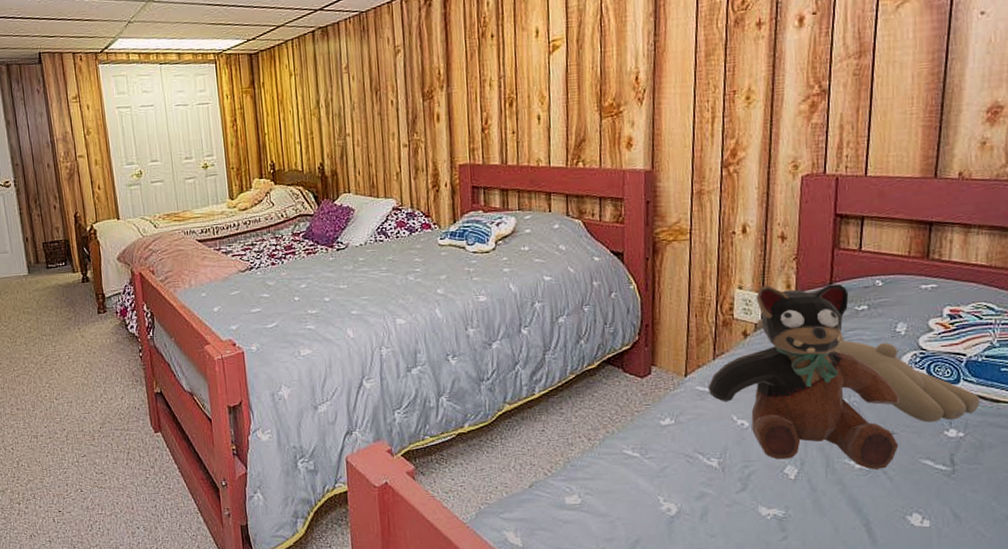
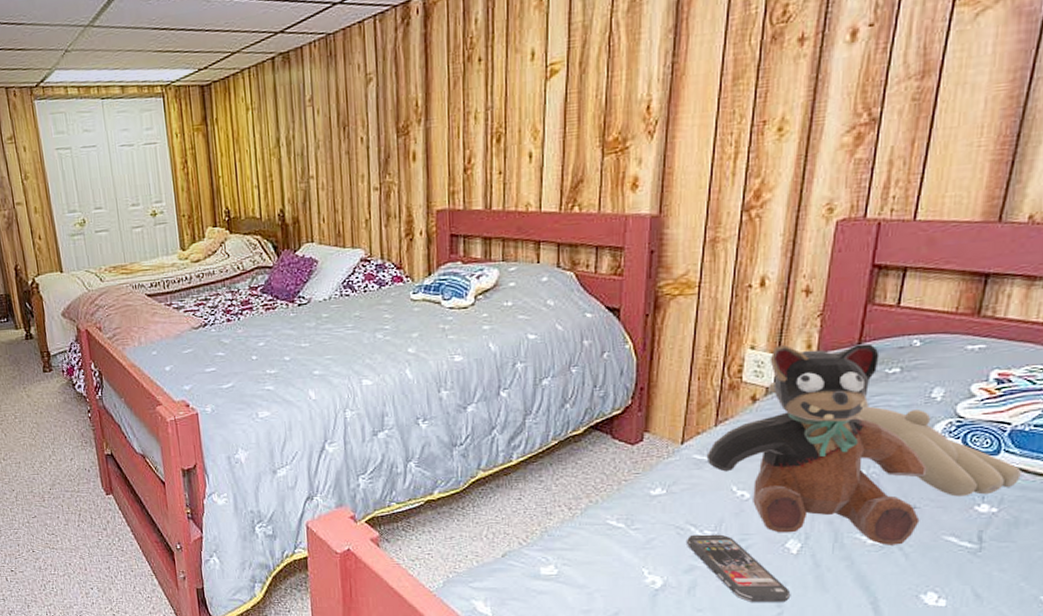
smartphone: none [695,461,793,527] -> present [685,534,791,602]

